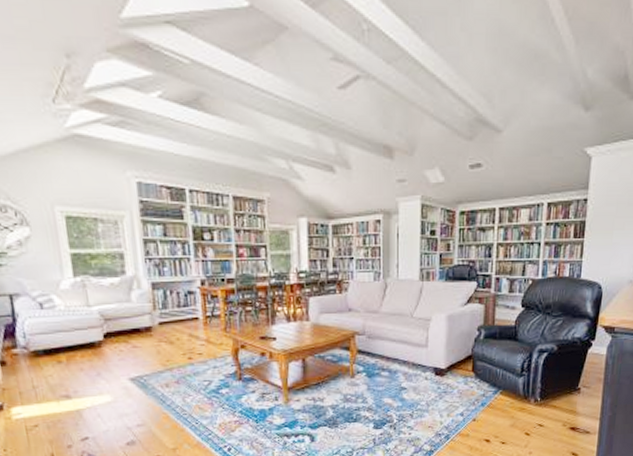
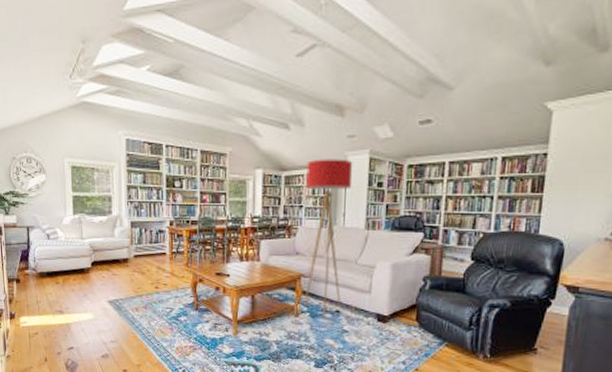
floor lamp: none [356,205,405,377] -> present [304,159,353,318]

